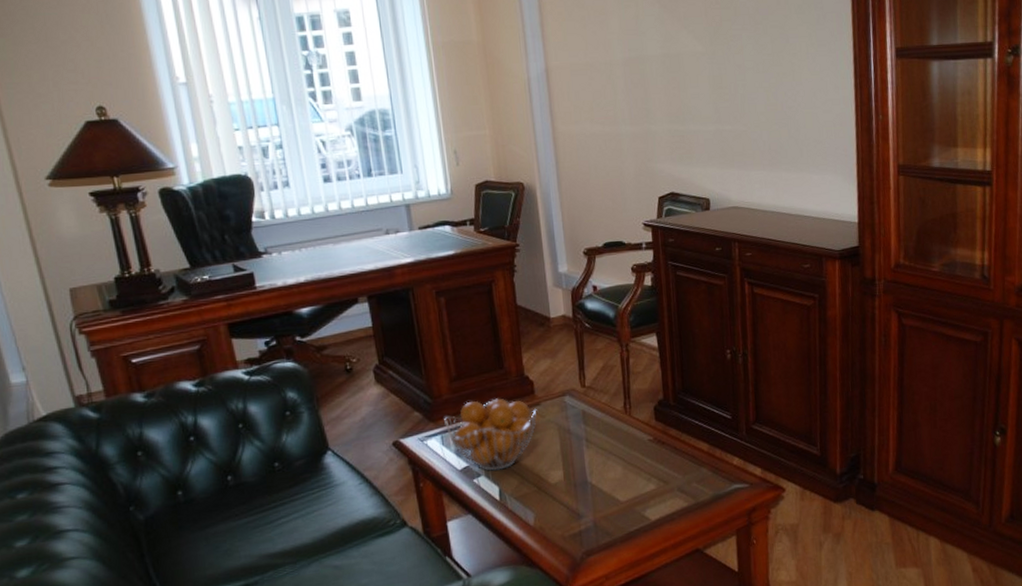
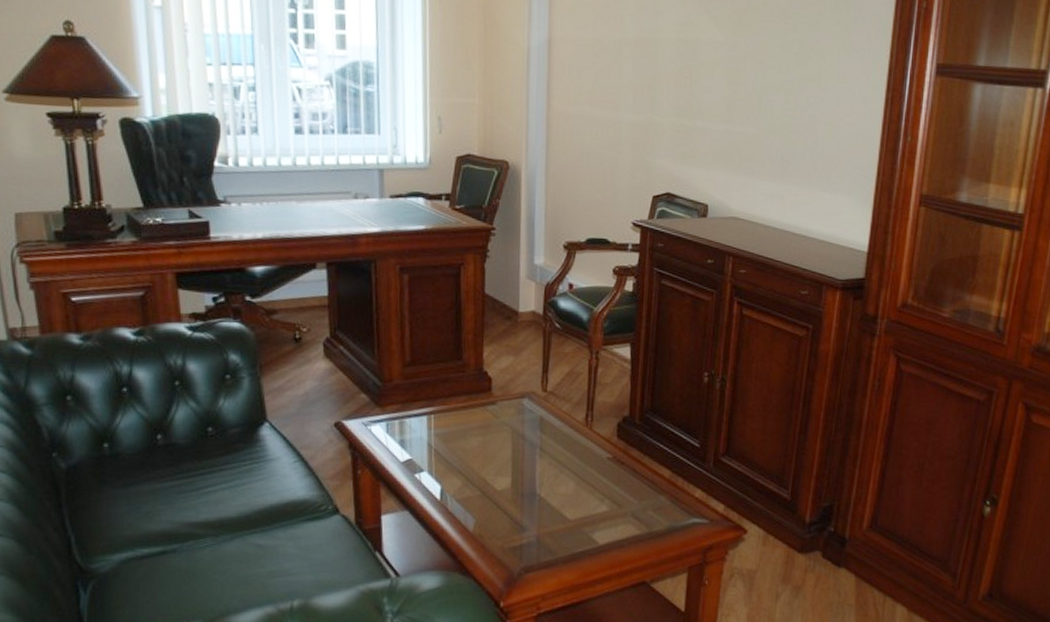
fruit basket: present [444,398,537,471] -> none [392,390,492,468]

